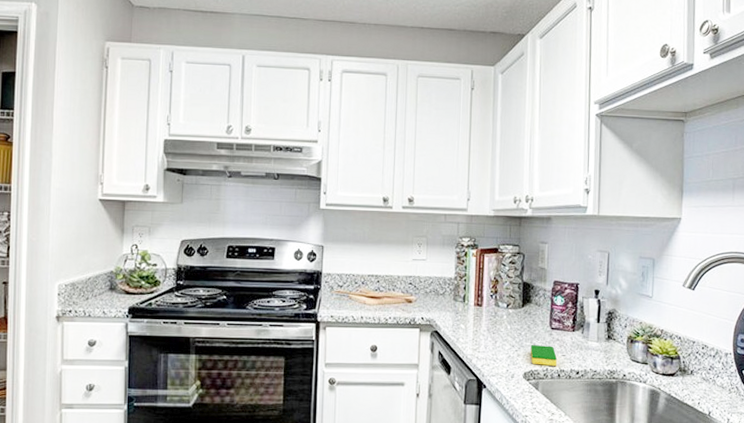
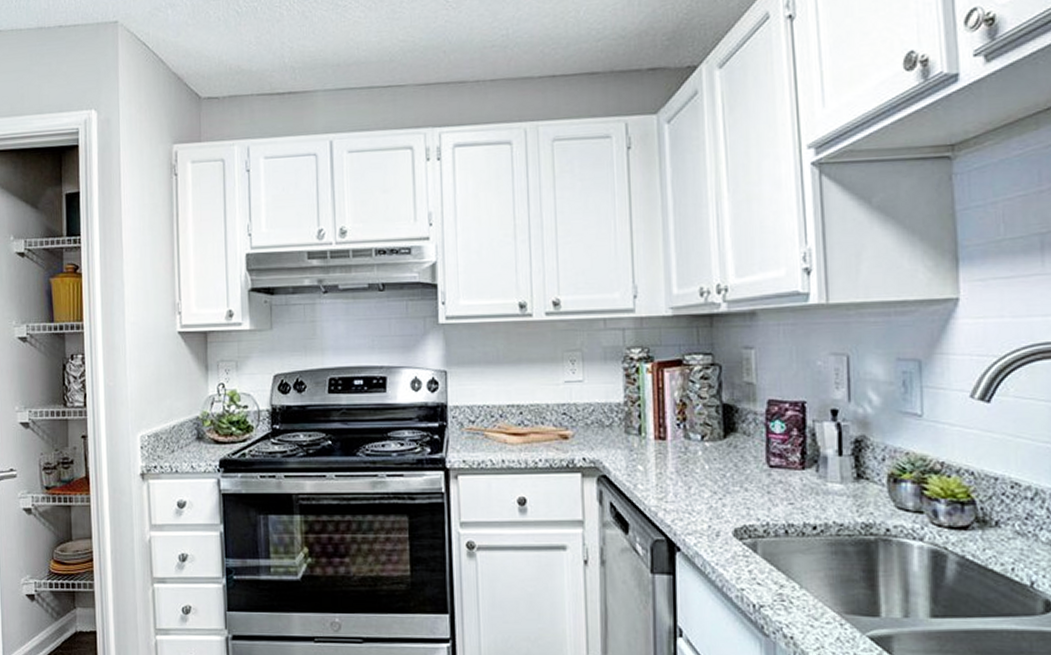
dish sponge: present [530,344,557,367] -> none [741,489,781,520]

